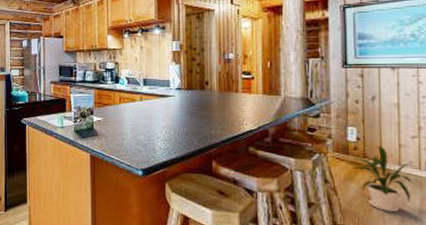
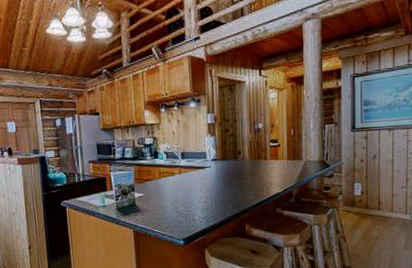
house plant: present [347,146,416,212] -> none [354,197,404,251]

